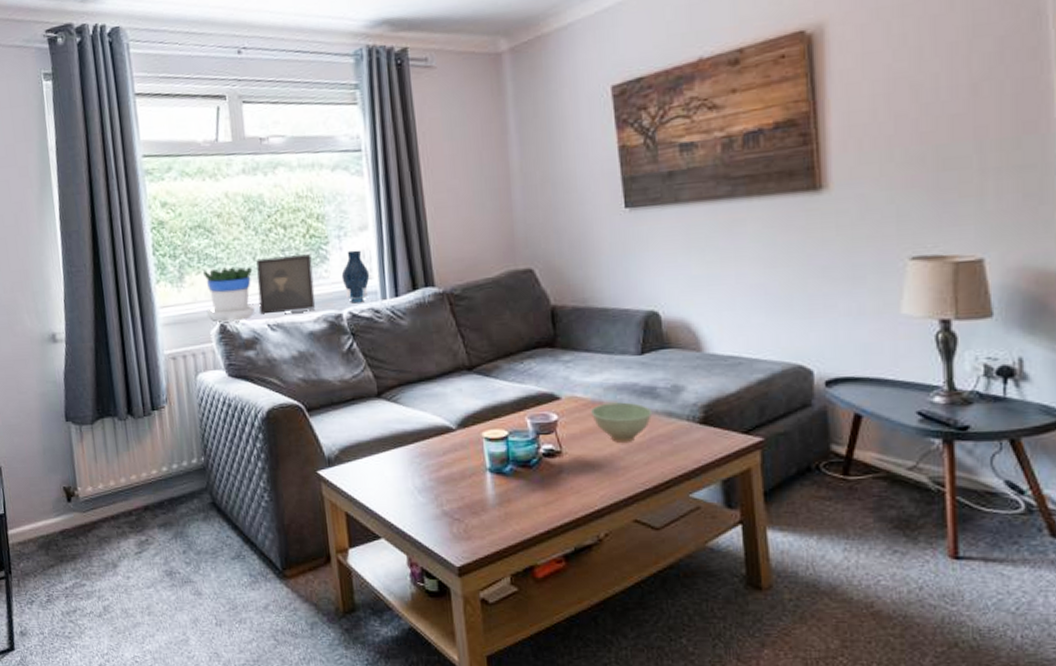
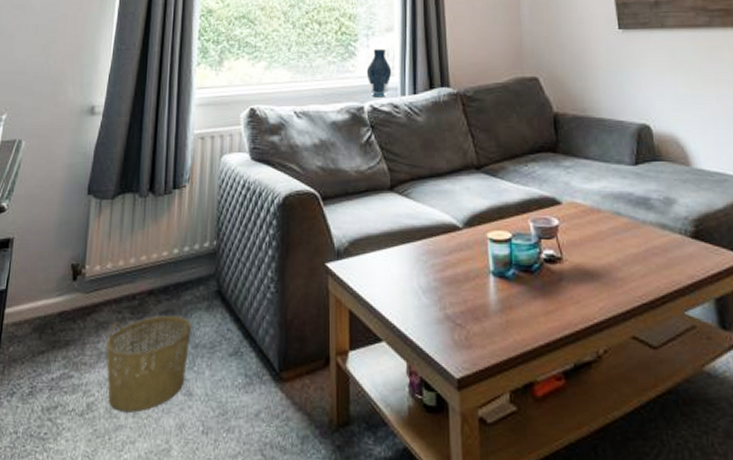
basket: none [111,526,192,612] -> present [106,315,192,413]
flowerpot: present [202,267,255,323] -> none [240,56,287,108]
picture frame: present [256,254,316,315] -> none [289,49,341,102]
bowl: present [590,402,653,442] -> none [589,211,648,252]

